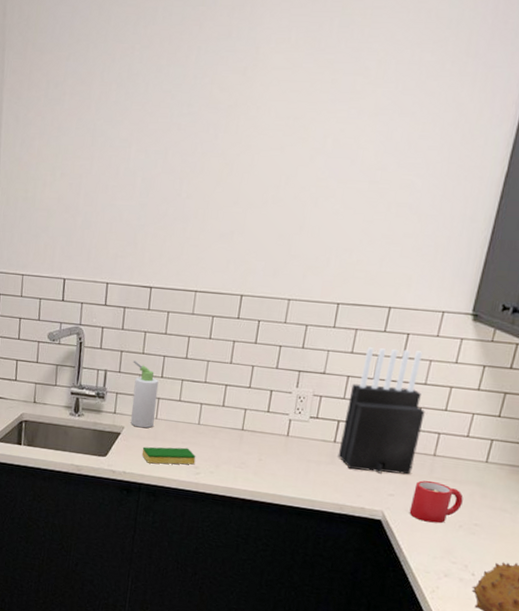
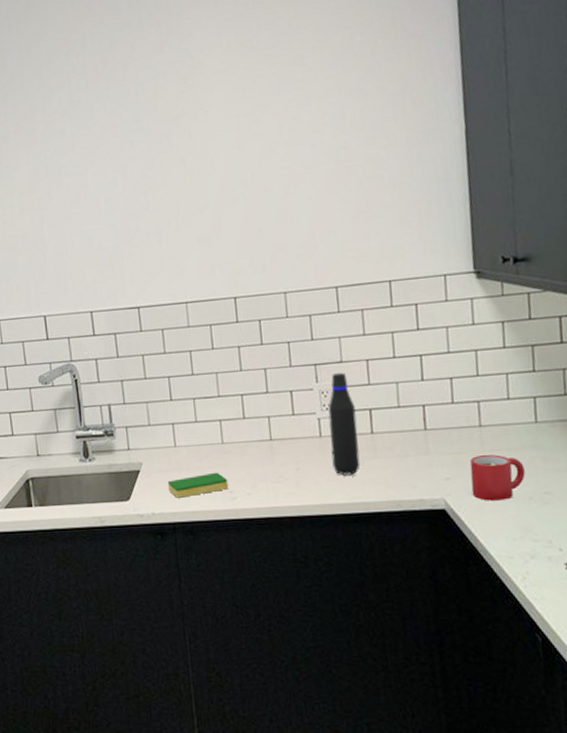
bottle: present [130,360,159,428] -> none [136,388,174,460]
water bottle: none [291,382,326,475] -> present [328,372,361,476]
knife block: present [337,347,425,475] -> none [374,319,462,460]

